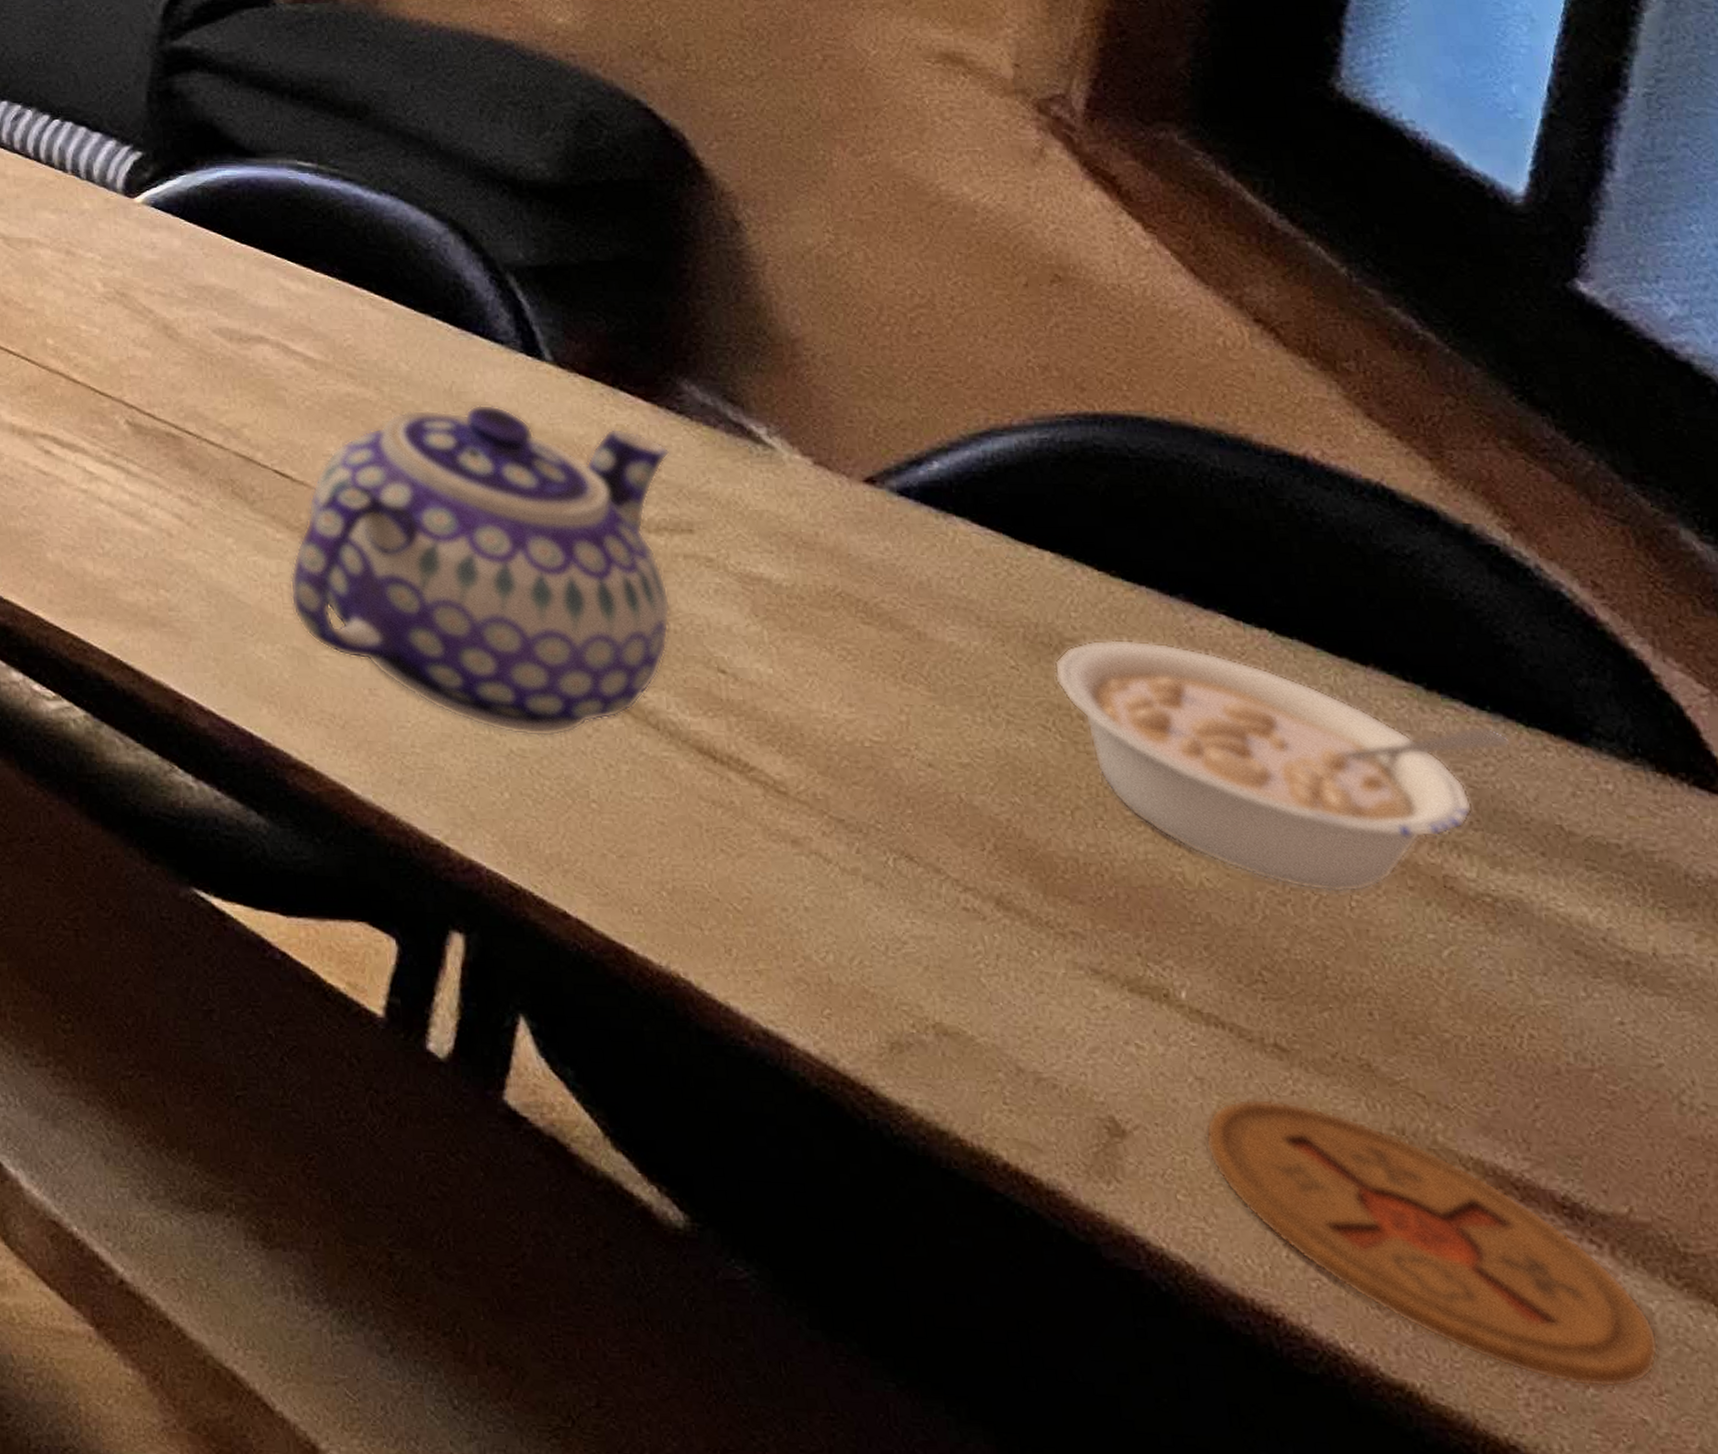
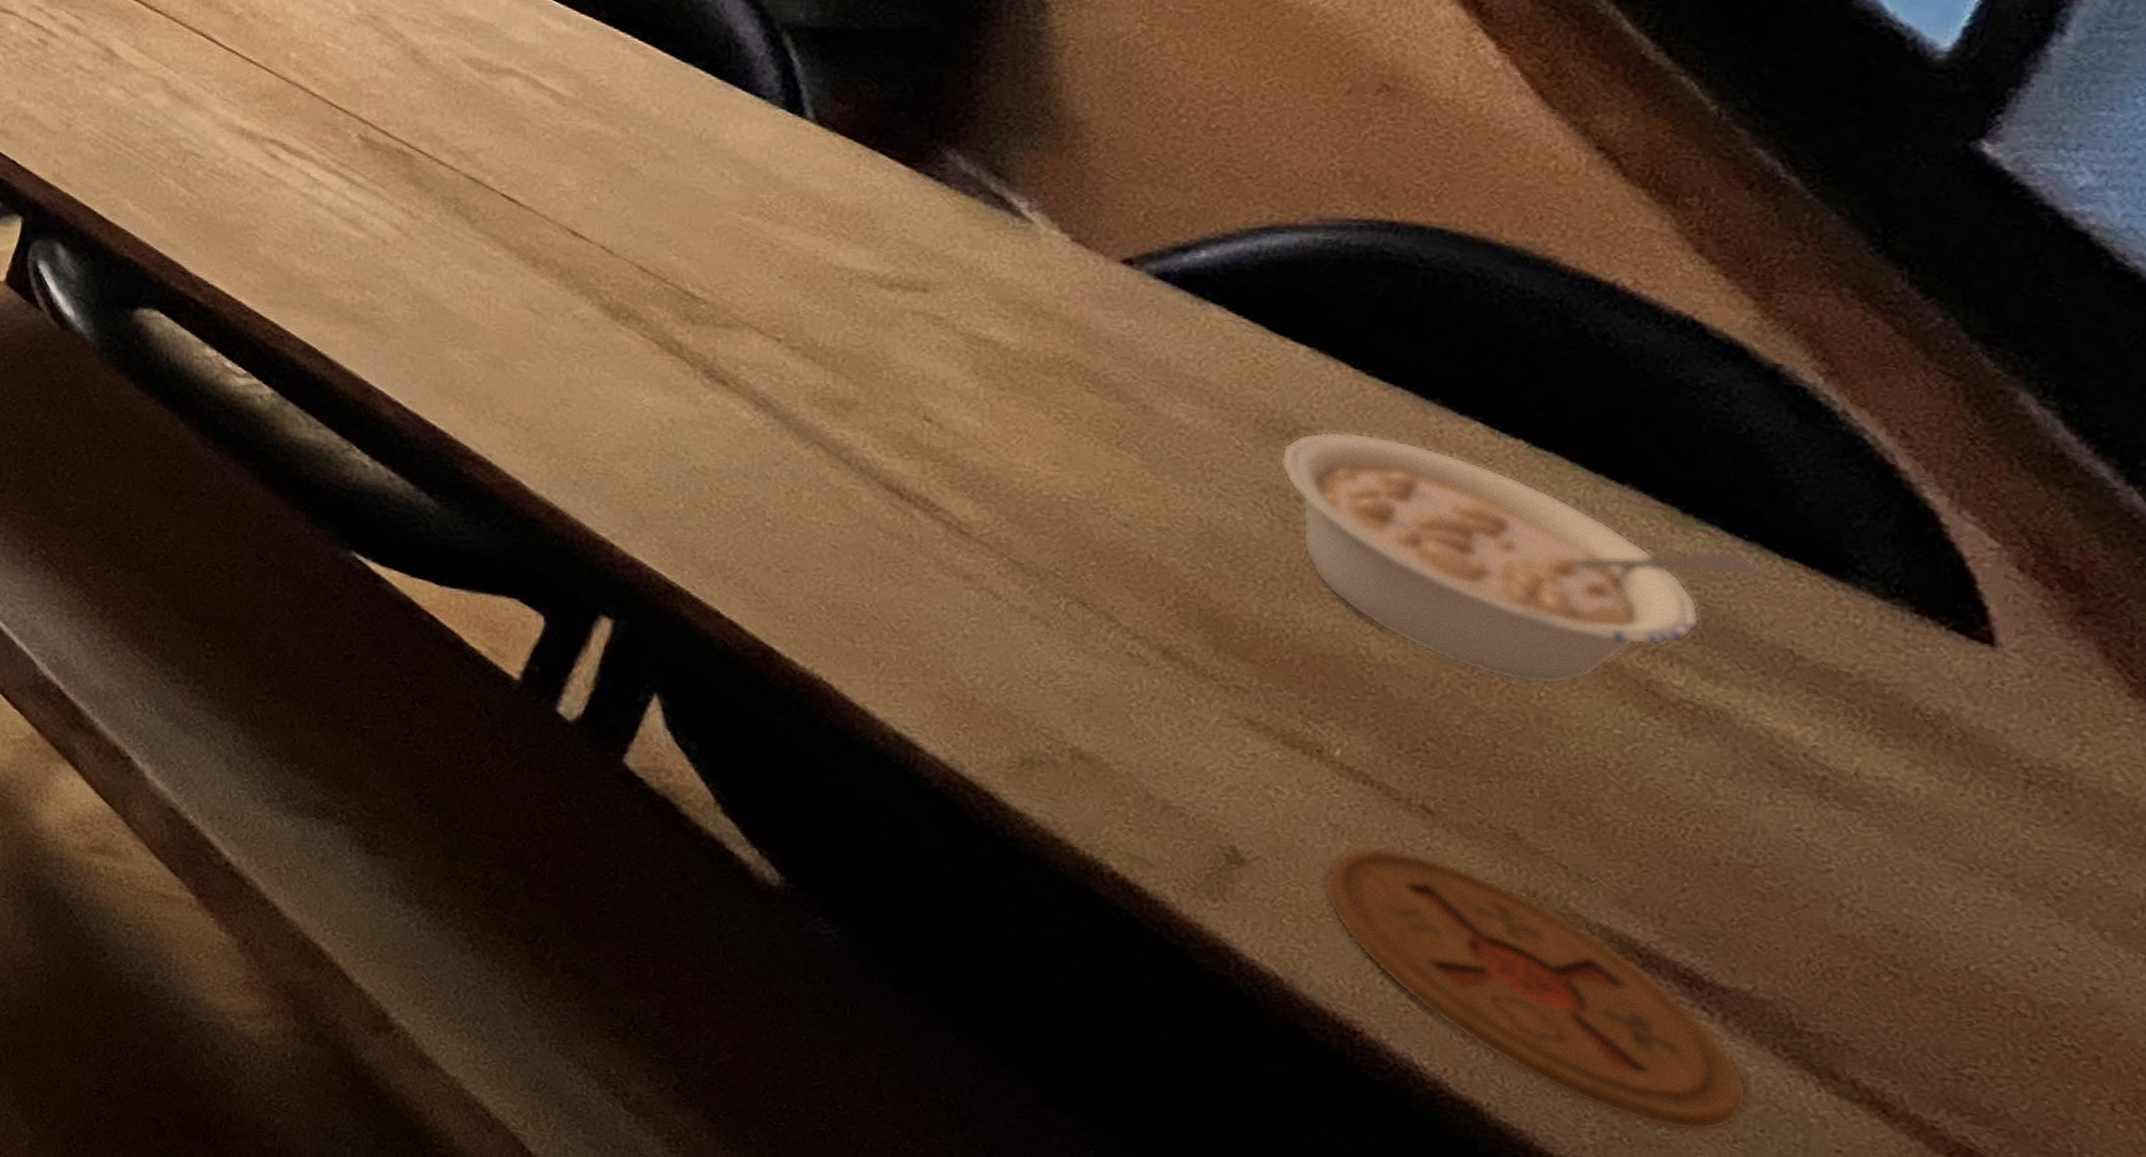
teapot: present [289,404,671,737] -> none [497,151,920,460]

